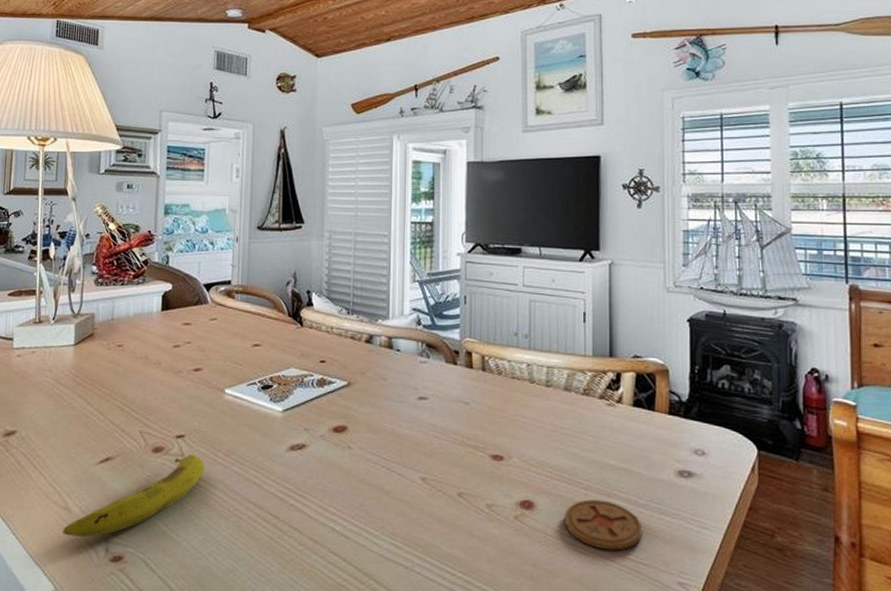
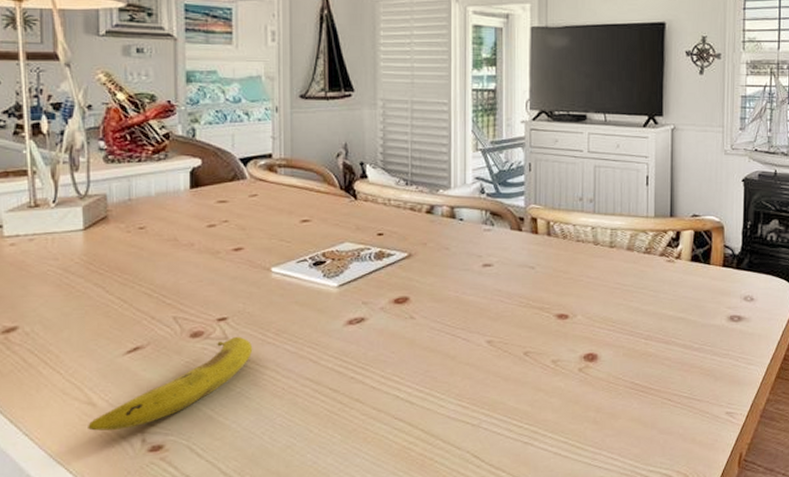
coaster: present [565,499,643,551] -> none [626,347,697,391]

